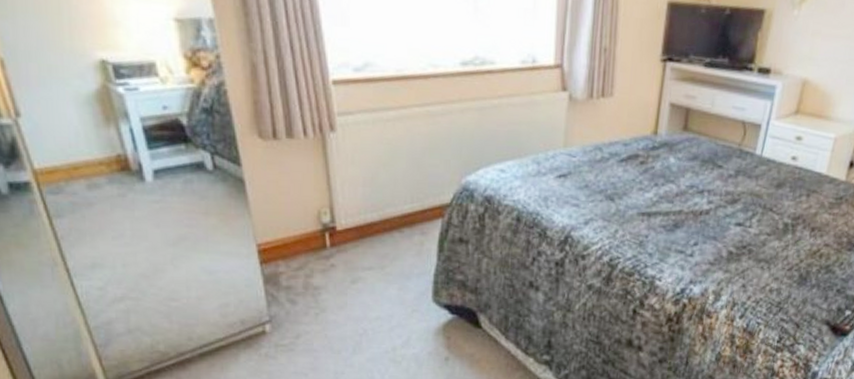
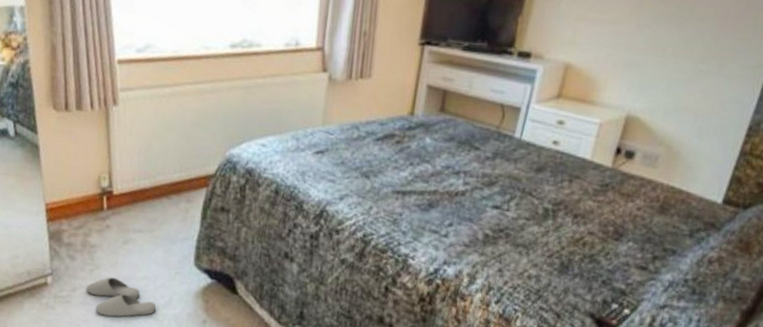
slippers: none [311,320,392,362] -> present [85,277,156,317]

